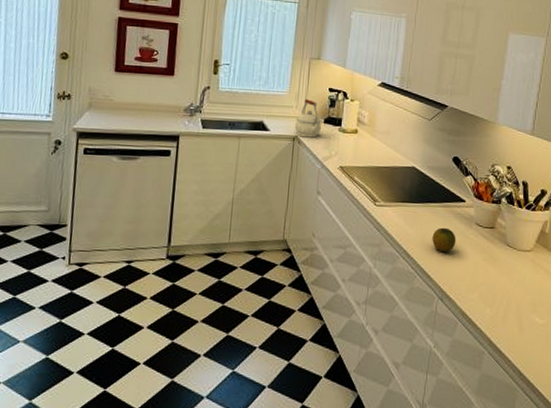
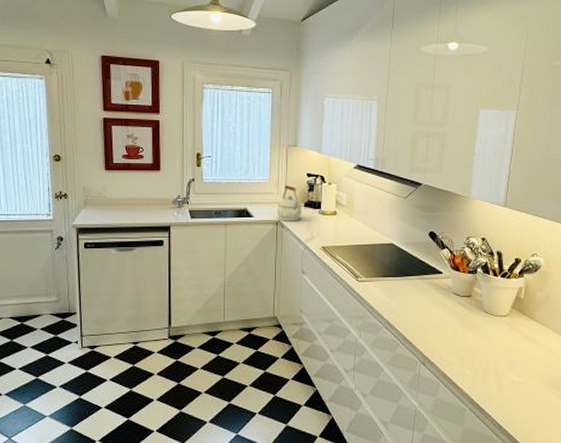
fruit: present [432,227,456,253] -> none [412,298,435,321]

